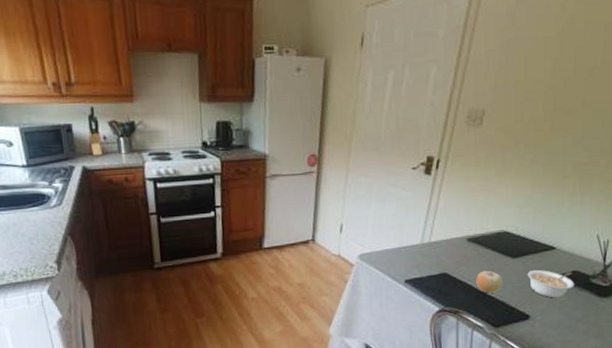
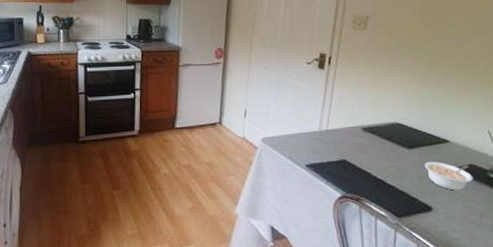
fruit: present [476,269,503,293] -> none [374,158,402,182]

